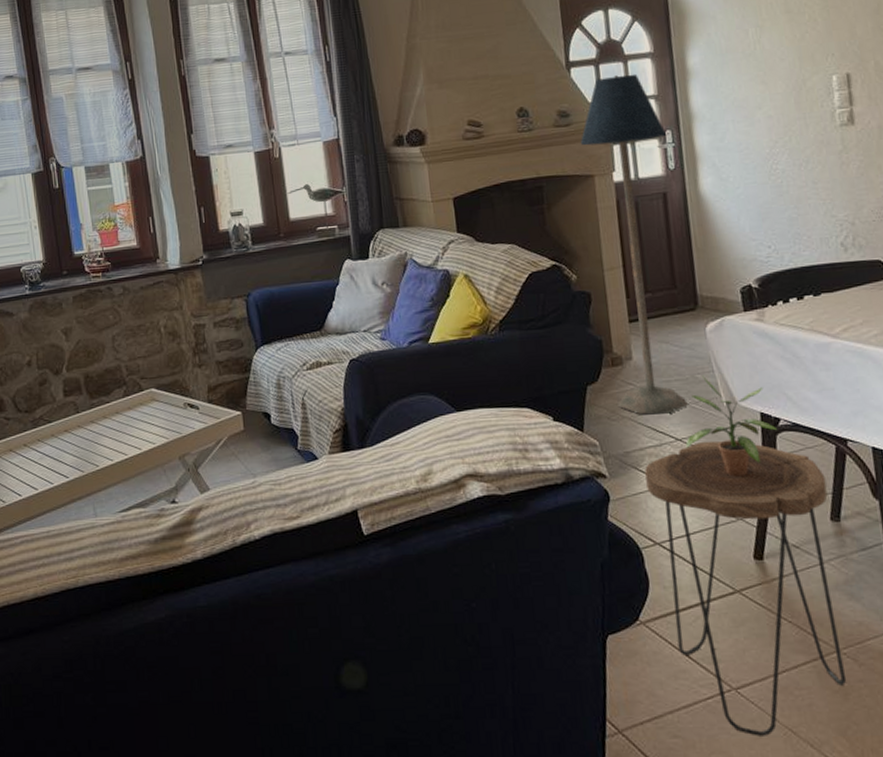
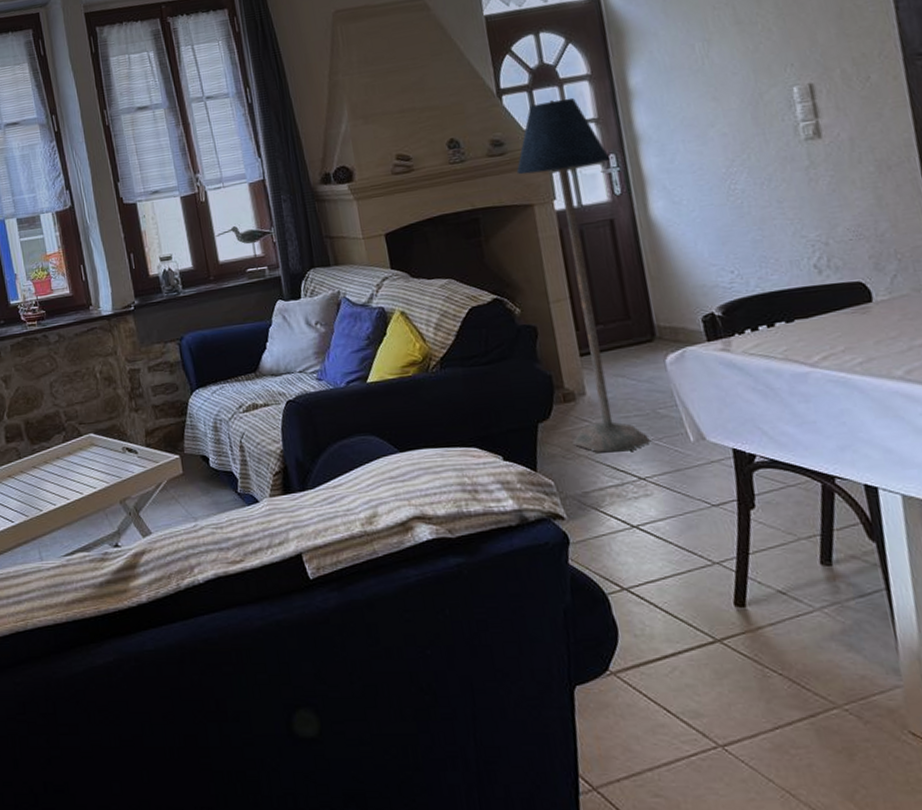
side table: present [645,440,847,736] -> none [606,479,851,798]
potted plant: present [685,375,777,477] -> none [650,409,752,518]

